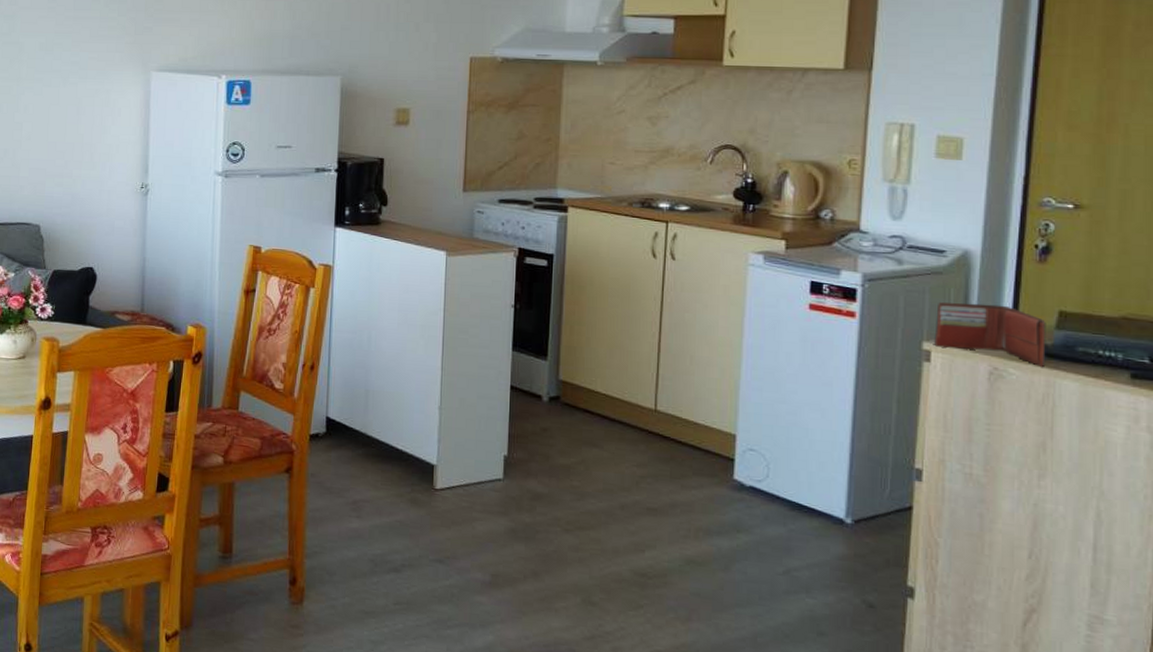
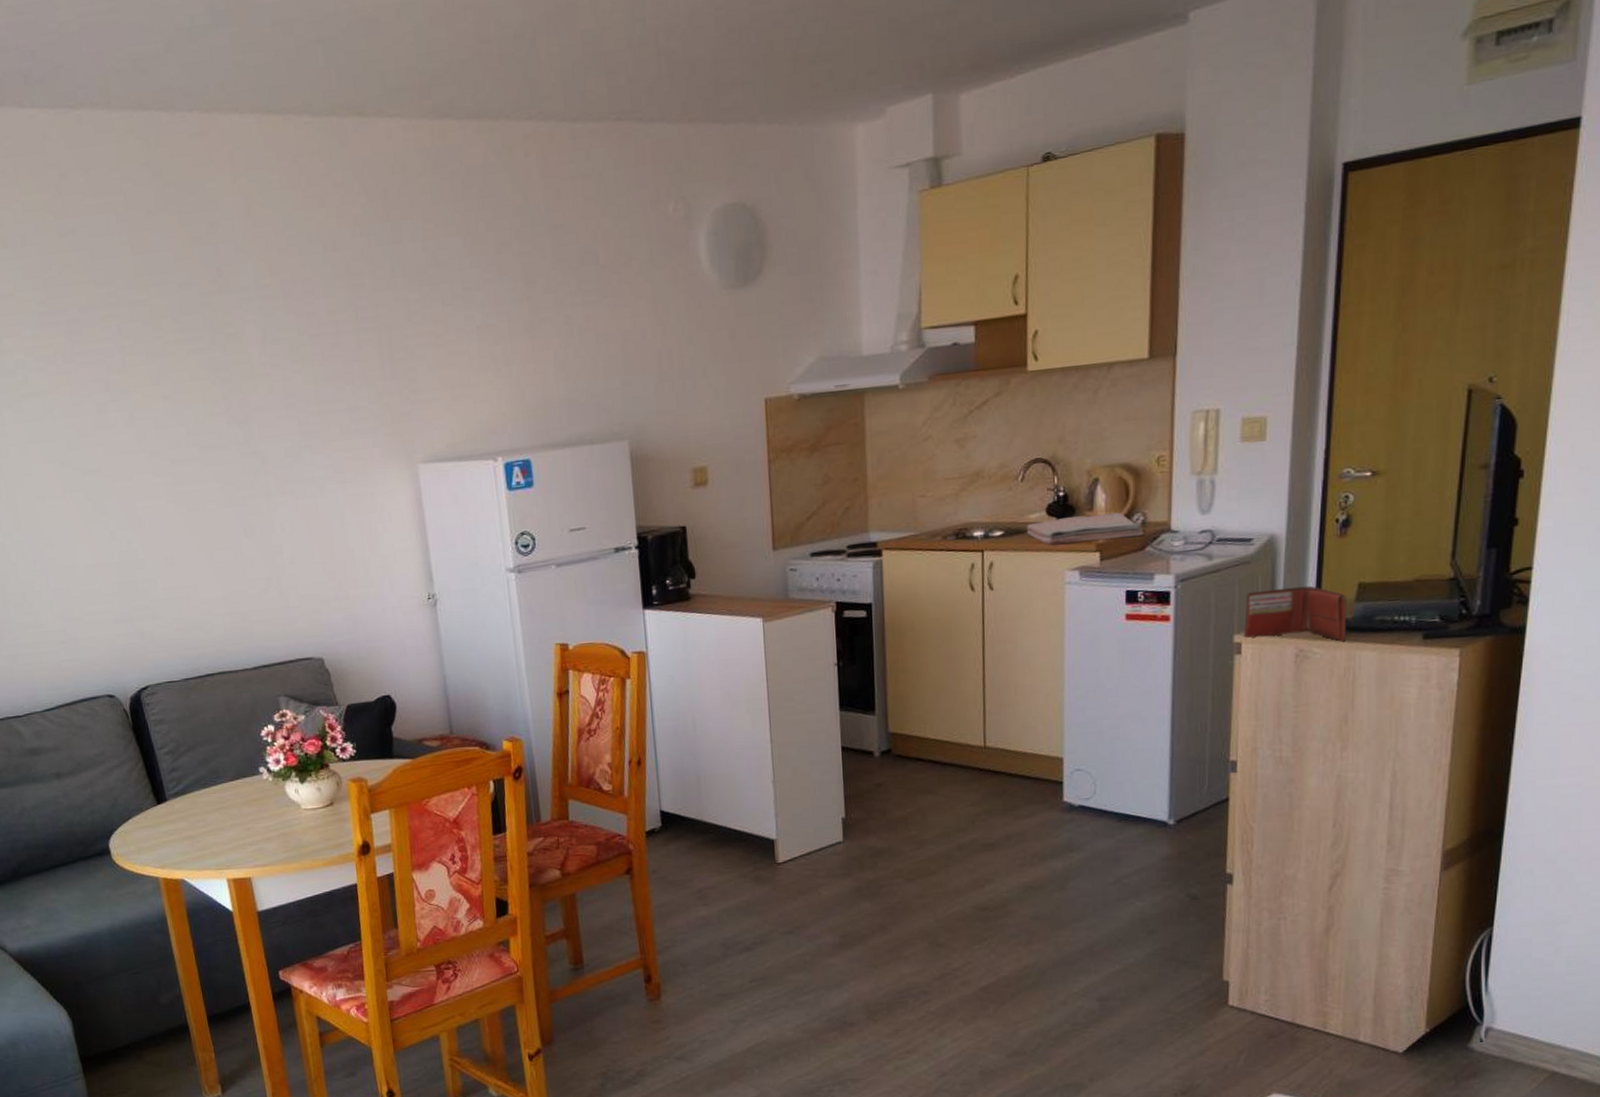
towel: none [712,202,832,232] -> present [1026,512,1144,547]

